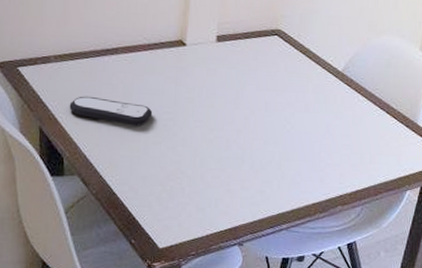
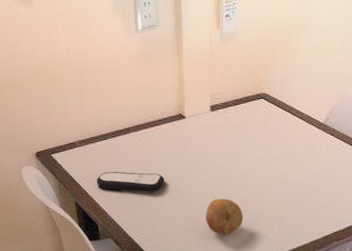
fruit: none [195,142,239,186] -> present [205,198,244,235]

